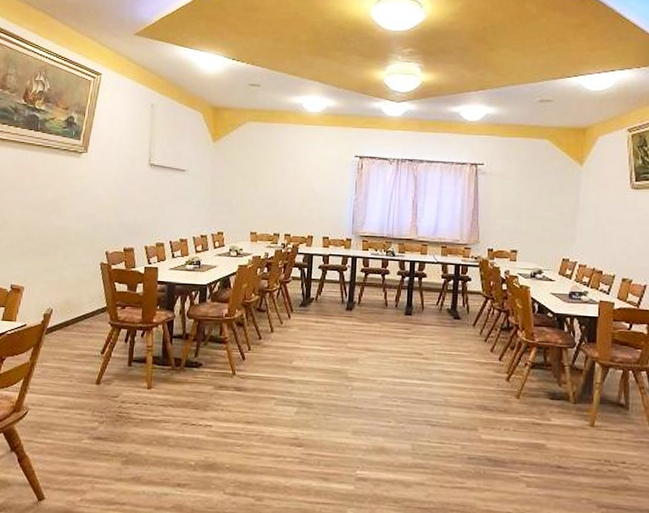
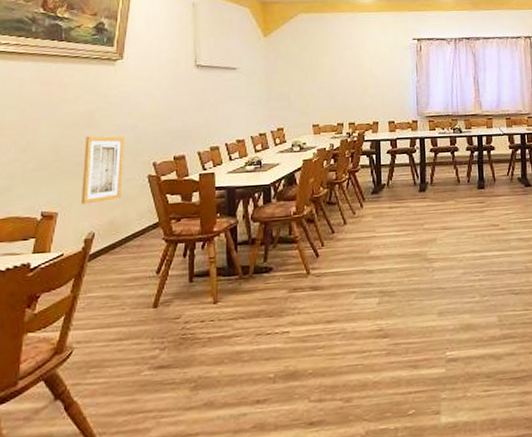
wall art: none [44,221,84,283] -> present [81,136,125,205]

